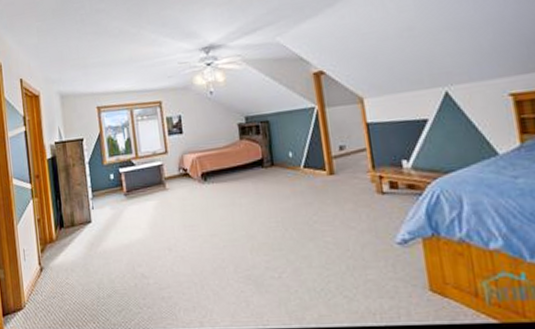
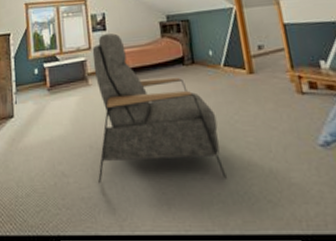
chair: none [168,136,304,283] -> present [92,33,227,183]

